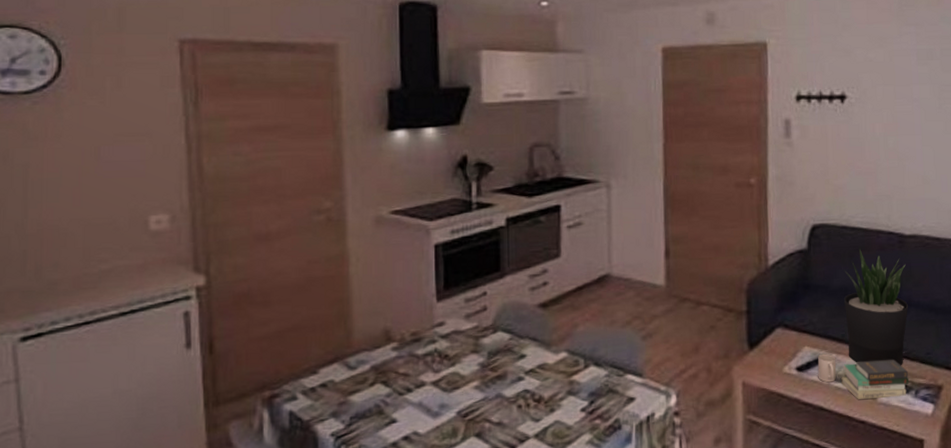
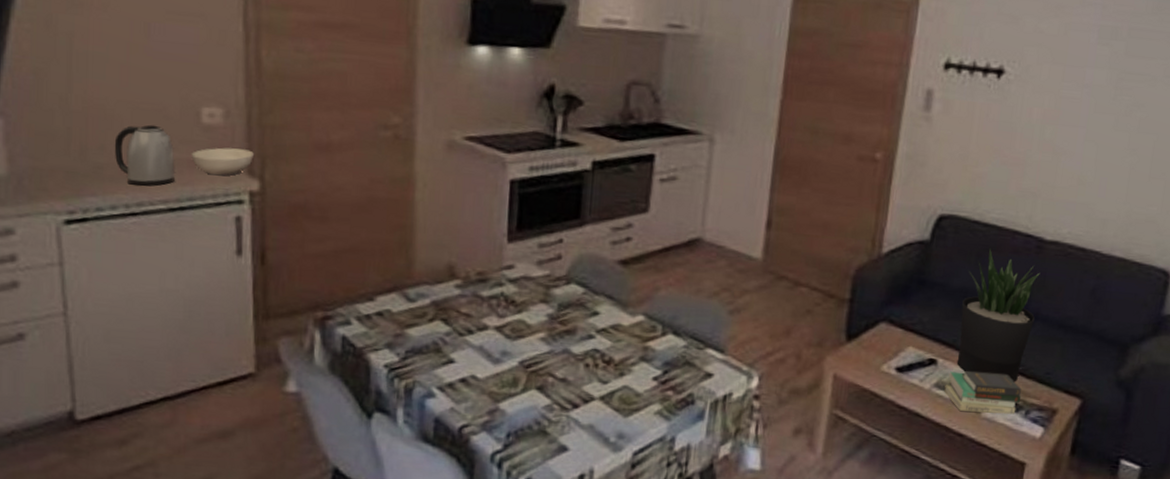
kettle: none [67,237,126,297] -> present [114,124,175,187]
bowl: none [140,249,200,277] -> present [191,147,255,176]
mug: present [817,353,837,383] -> none [919,357,942,389]

